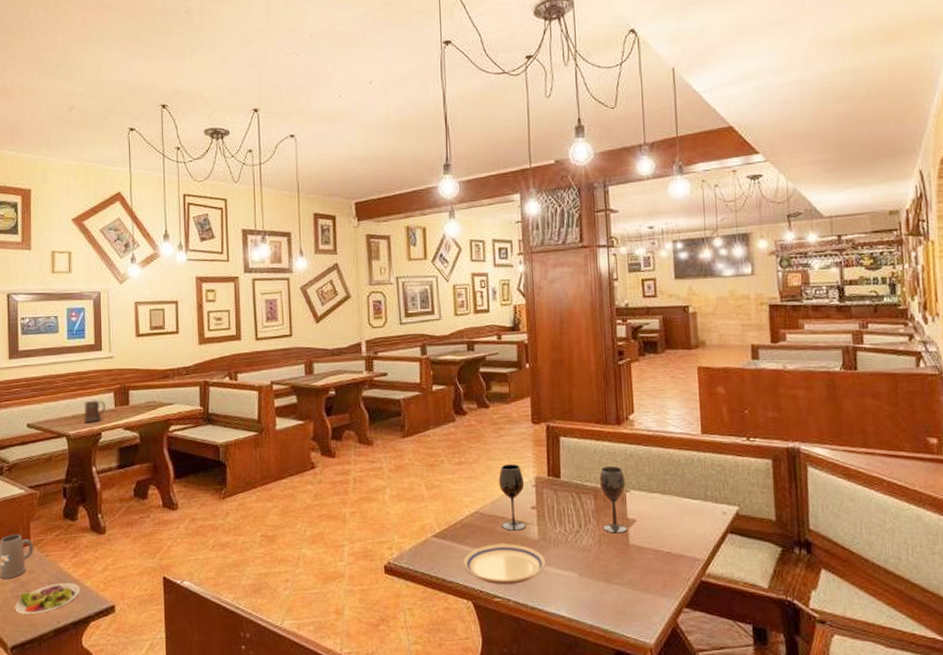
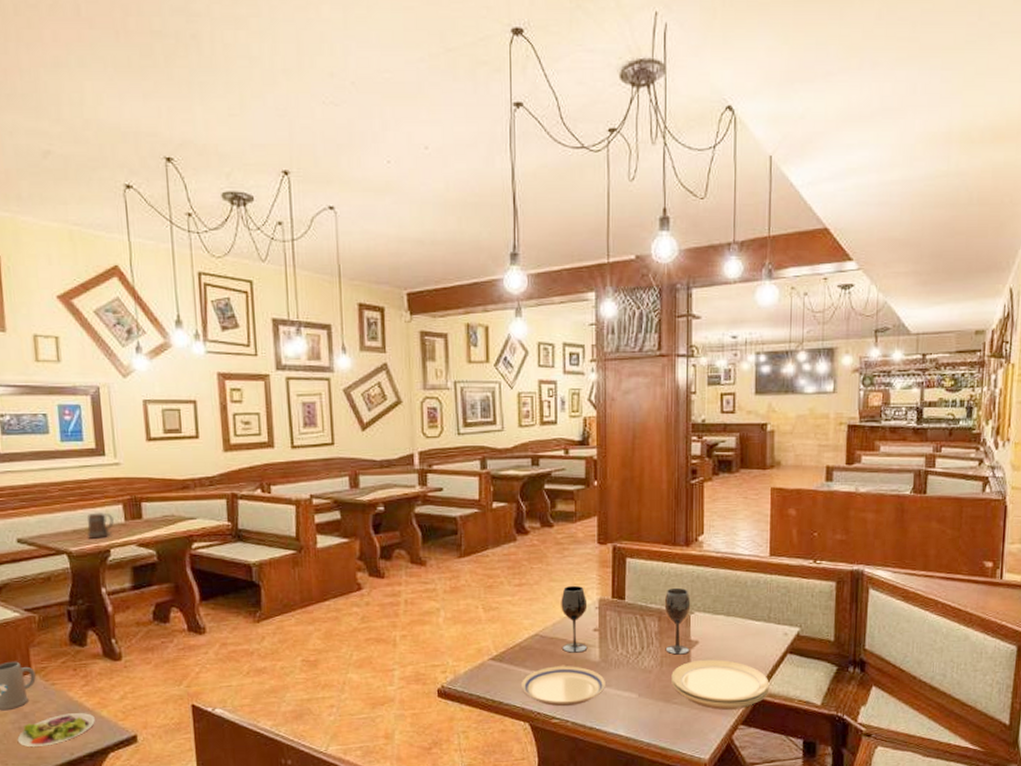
plate: none [610,538,712,591] -> present [671,659,770,710]

